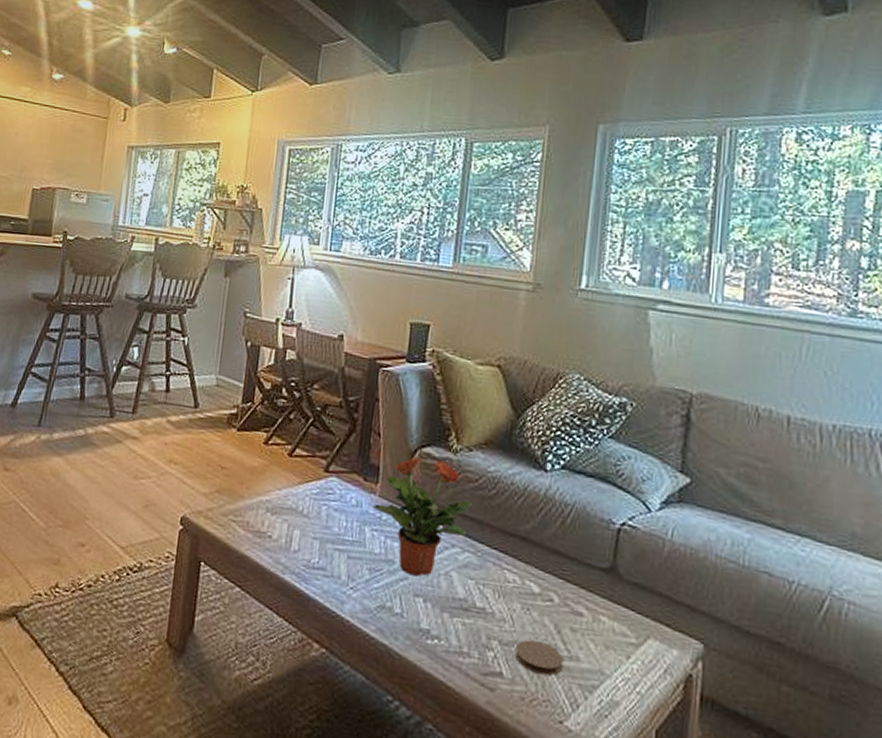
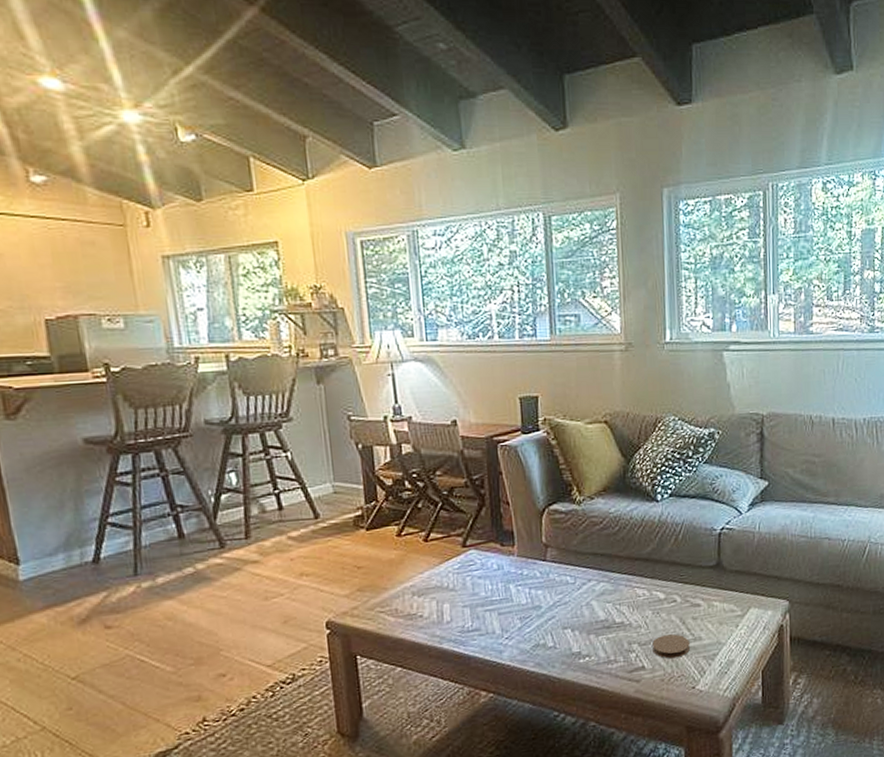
potted plant: present [372,456,473,577] -> none [513,513,601,614]

